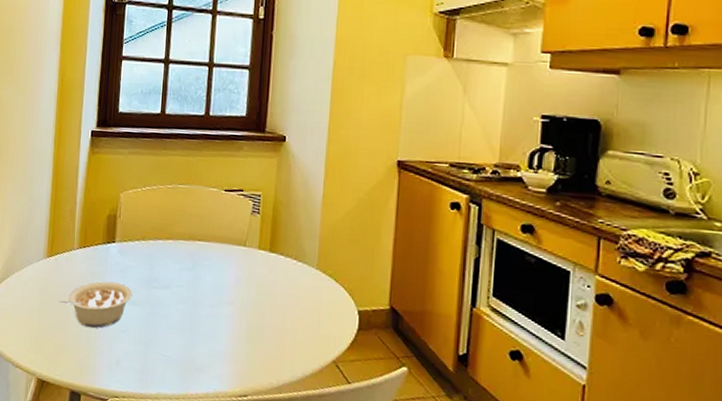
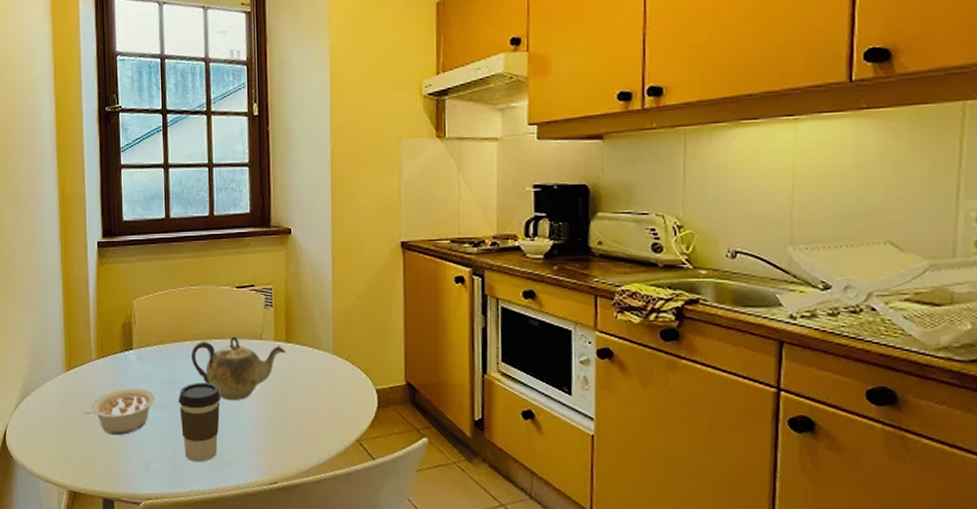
coffee cup: none [155,283,198,365] -> present [178,382,220,462]
teapot: none [173,239,270,306] -> present [191,336,287,401]

